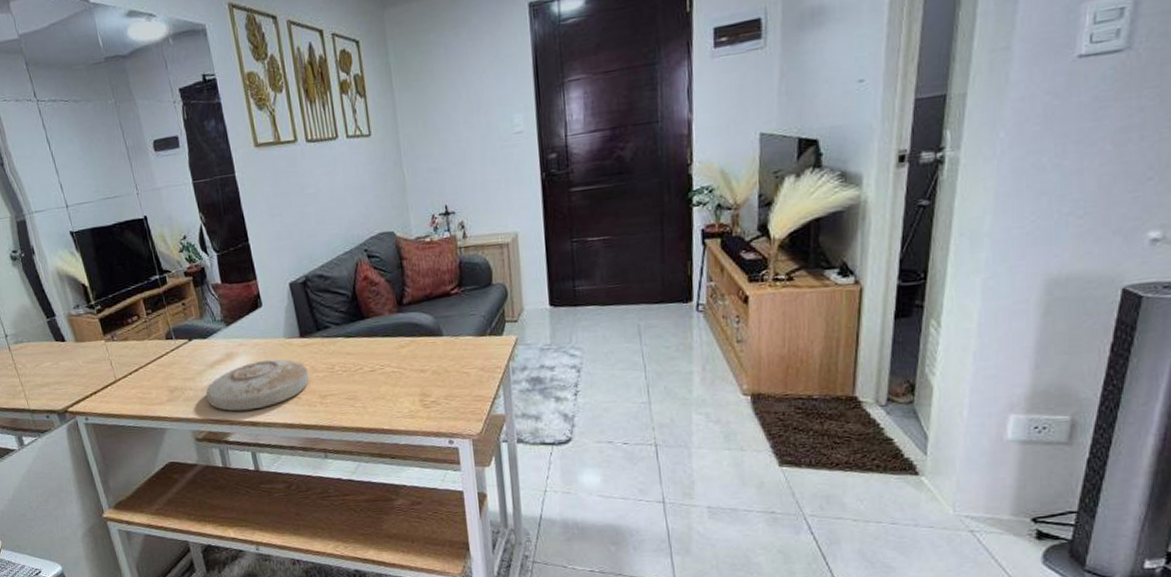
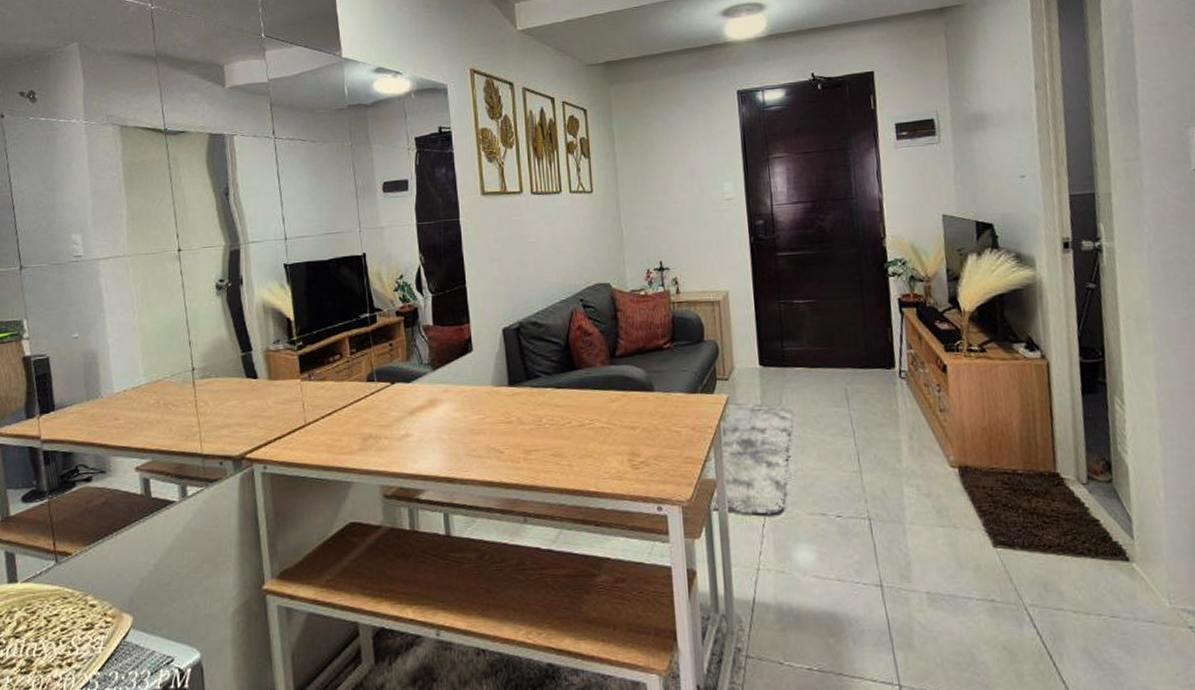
plate: present [206,359,309,411] -> none [402,408,514,465]

